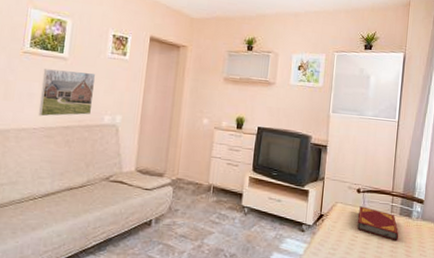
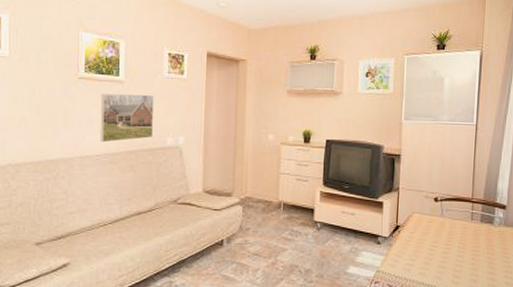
hardback book: present [357,206,399,240] -> none [436,215,481,248]

